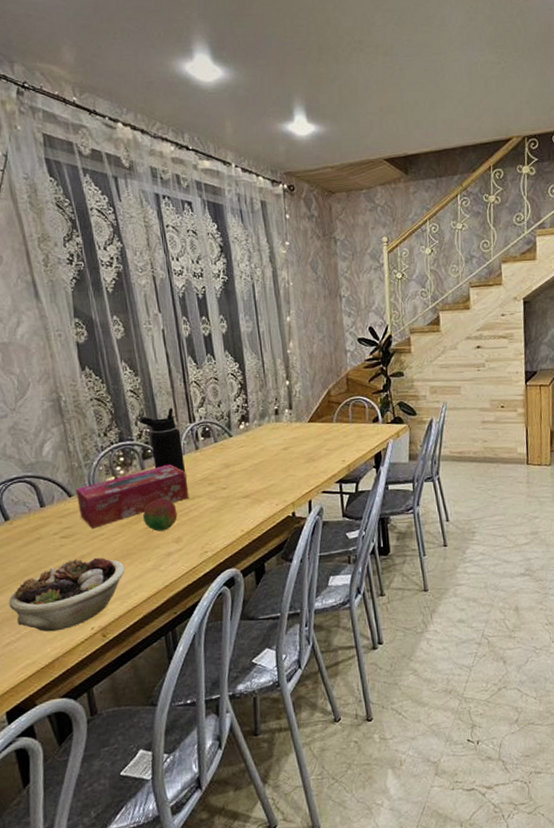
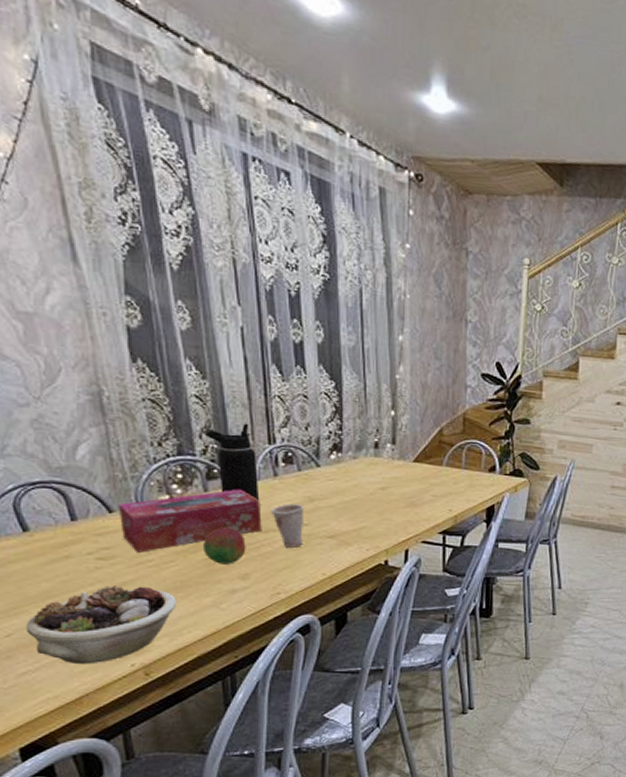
cup: none [194,471,223,510] -> present [270,504,305,548]

